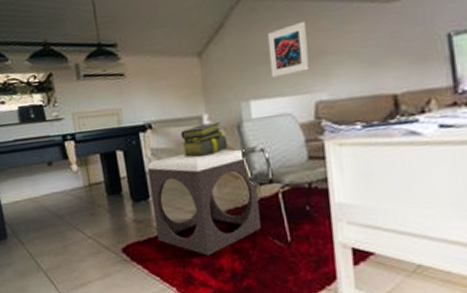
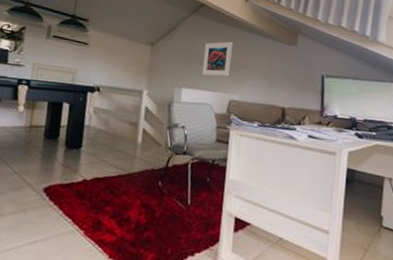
footstool: present [147,149,261,256] -> none [79,116,173,206]
stack of books: present [180,122,228,158] -> none [119,97,159,123]

